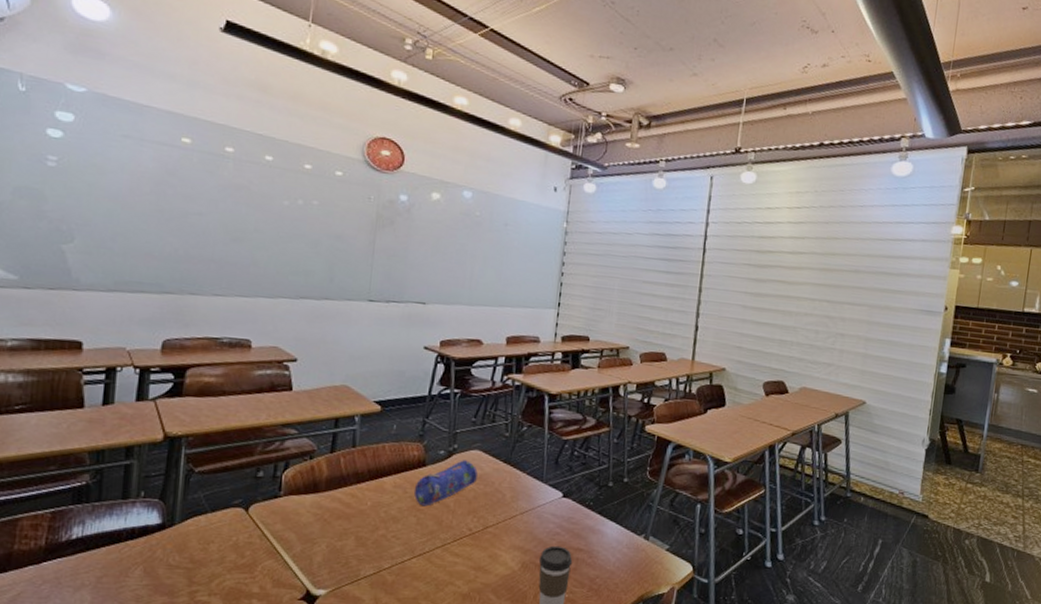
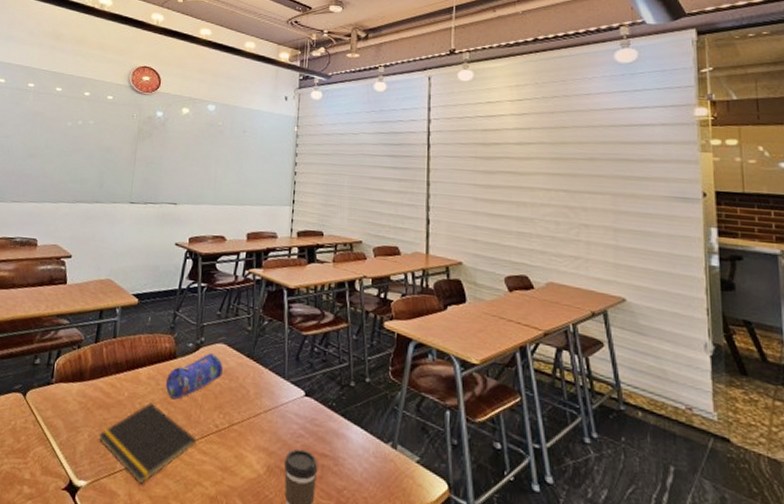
notepad: none [338,510,449,589] -> present [98,402,197,485]

